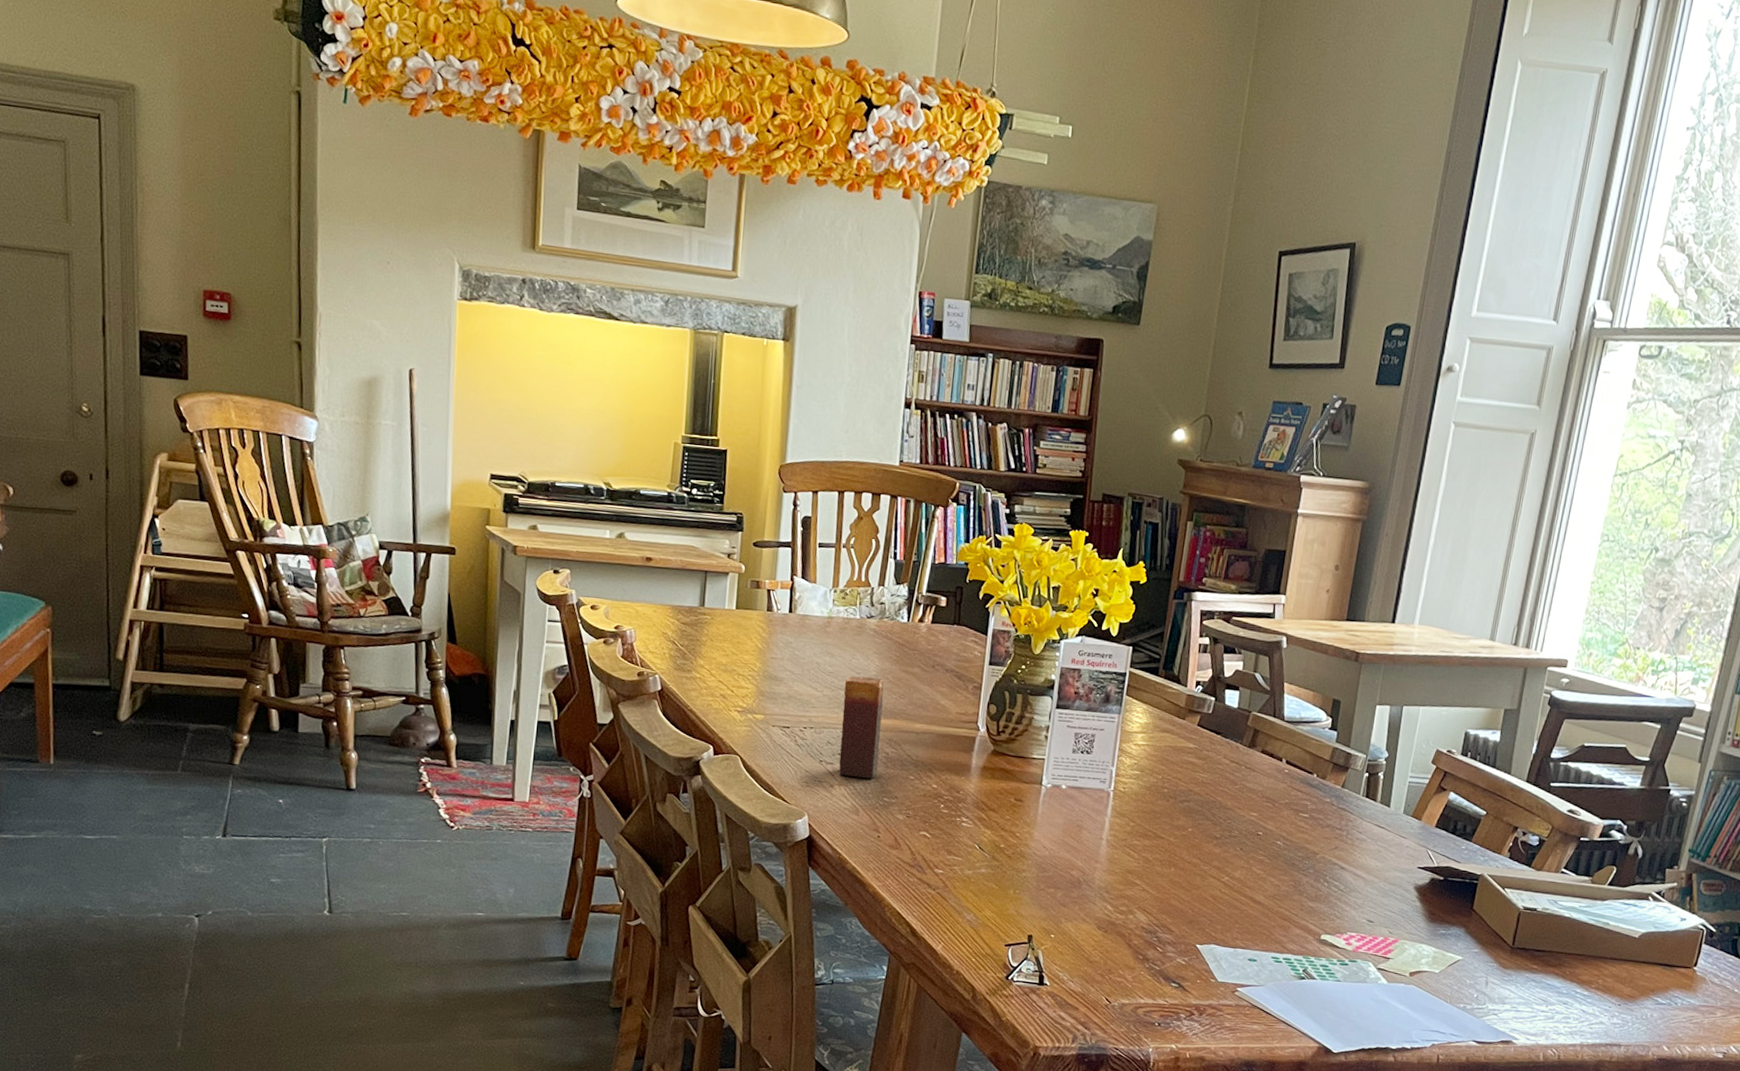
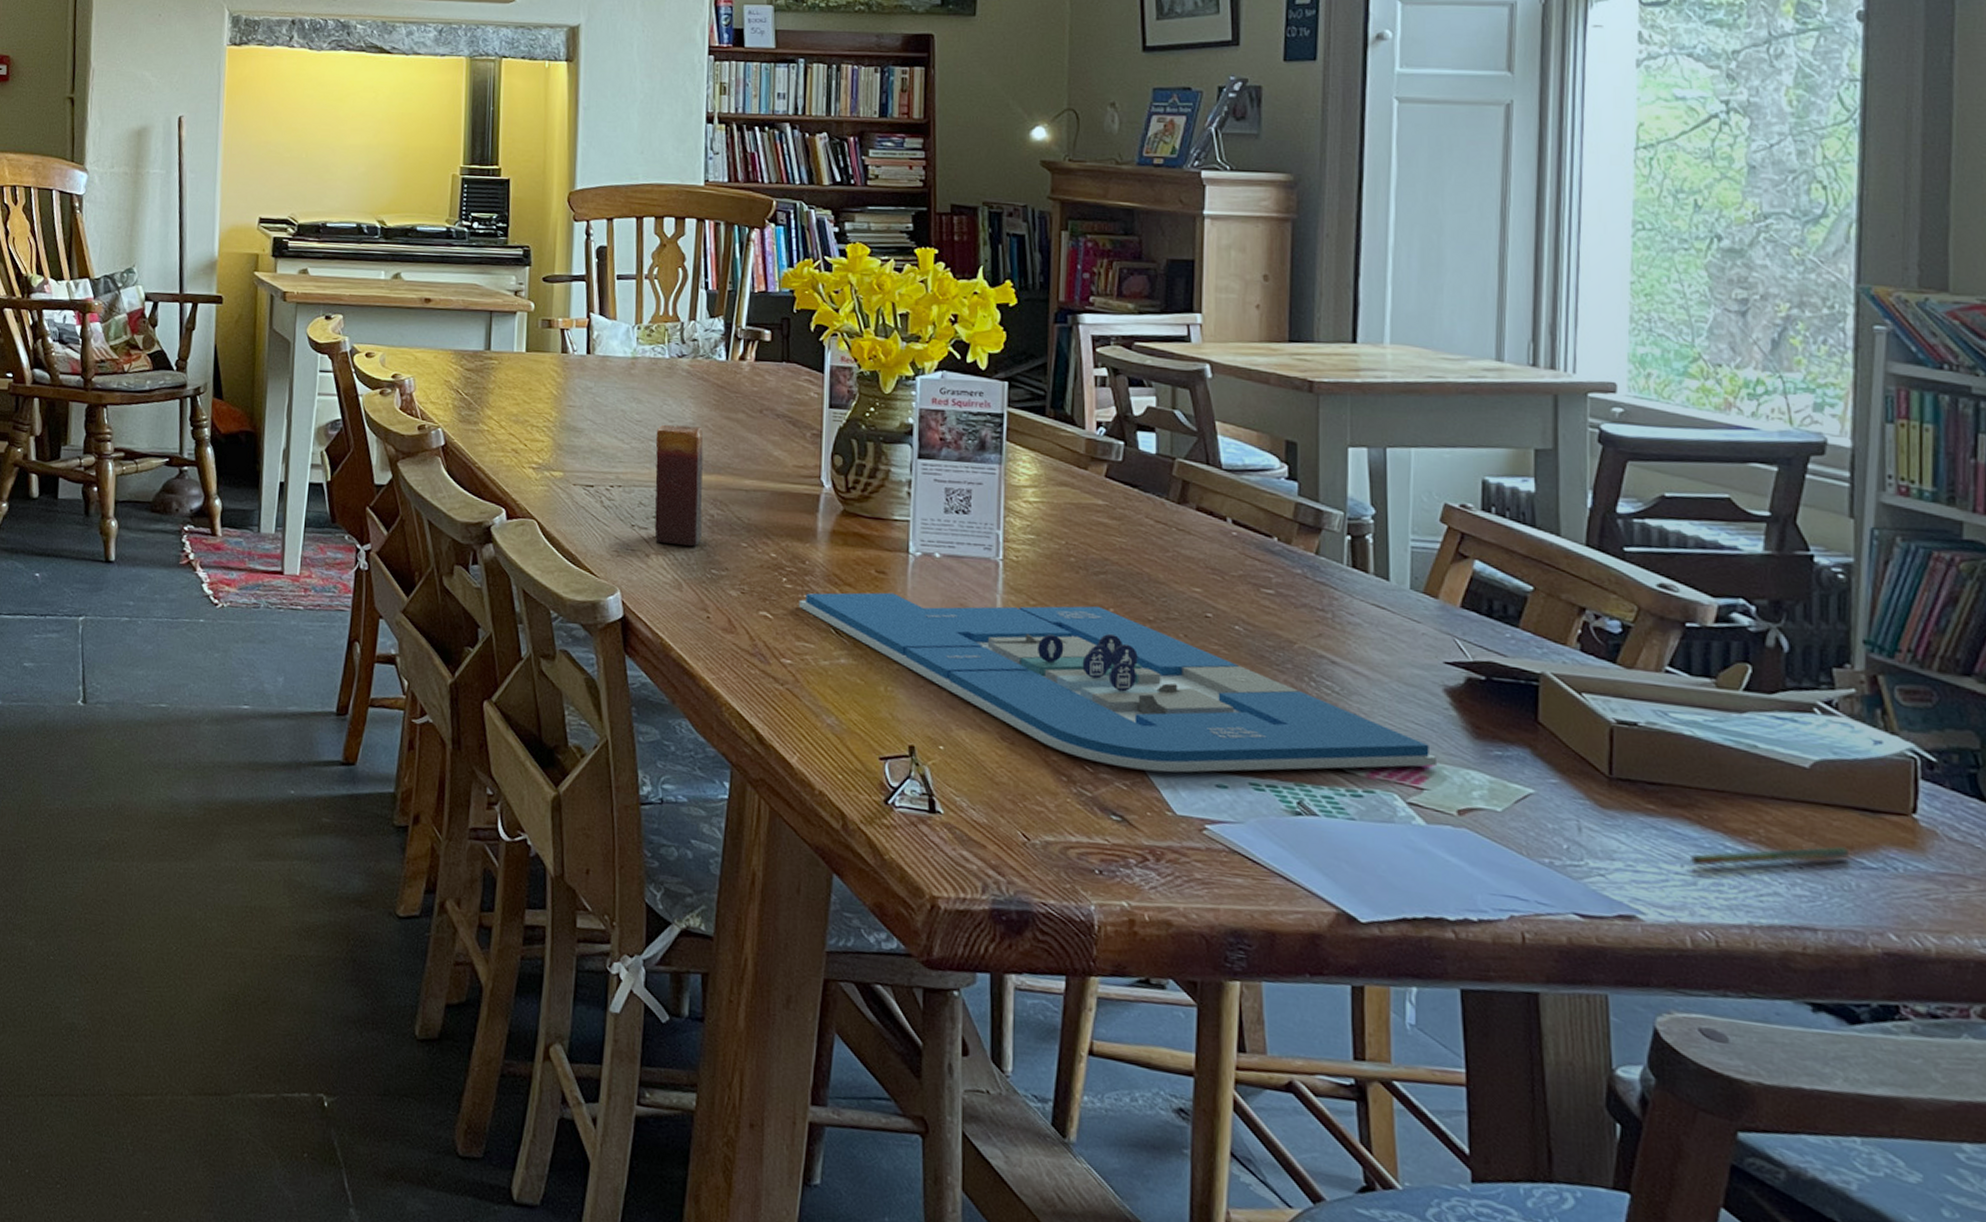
board game: none [951,816,1403,951] -> present [798,592,1438,773]
pen: none [1552,990,1651,1006] -> present [1689,847,1849,866]

